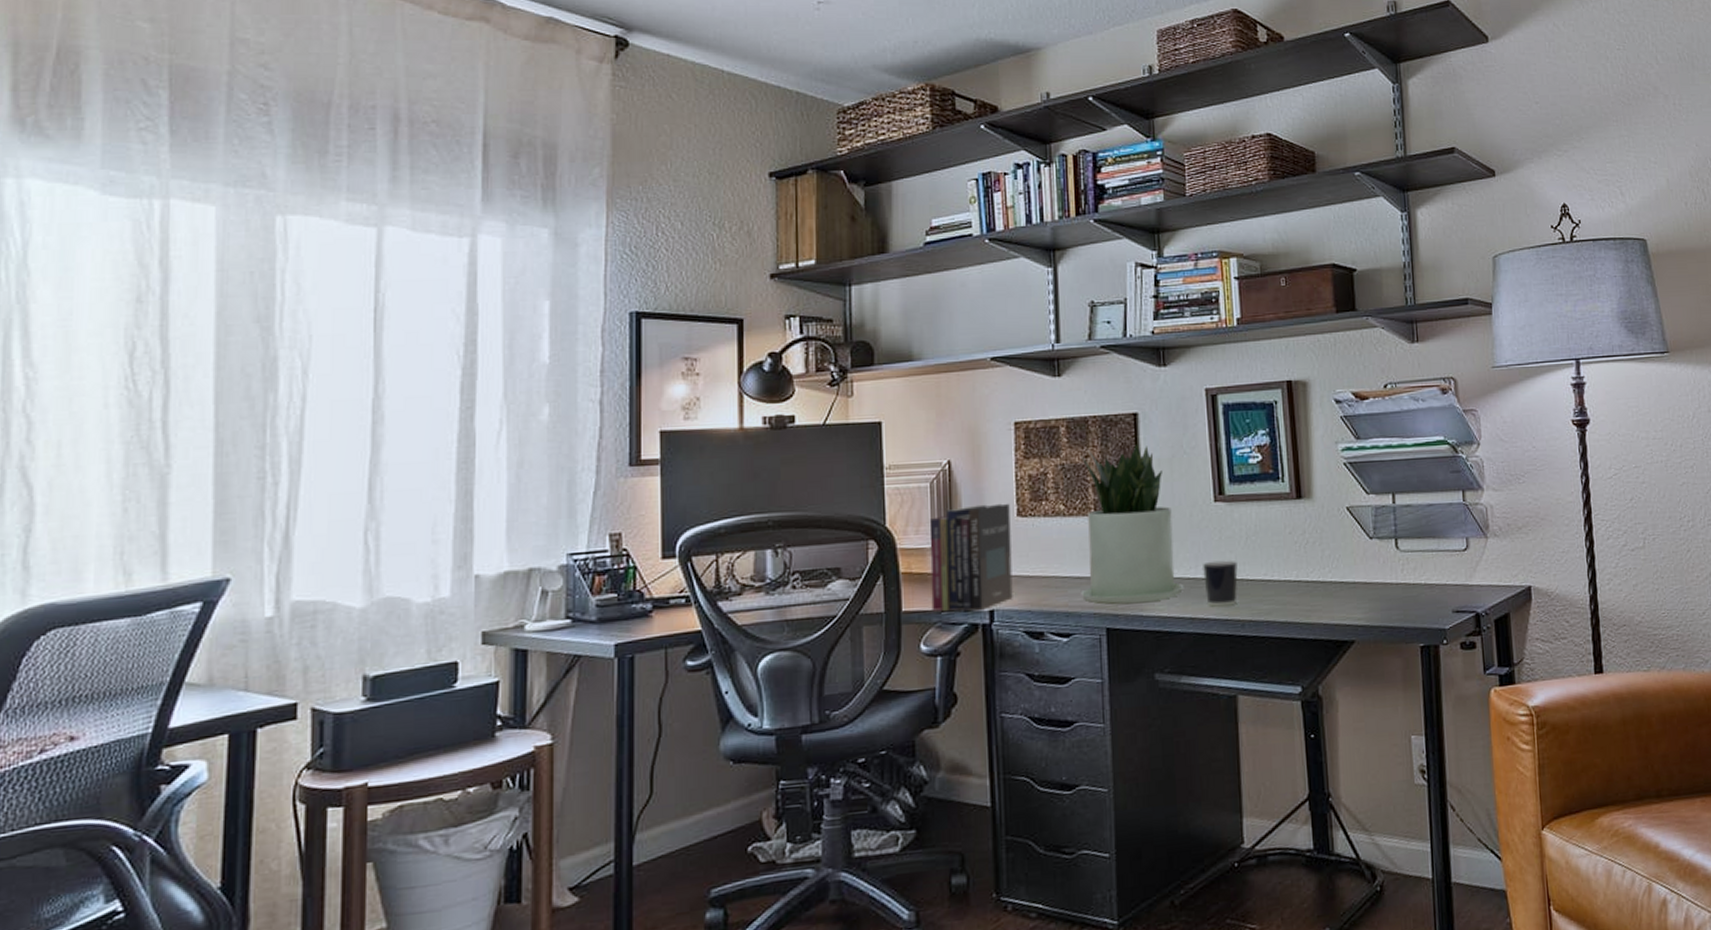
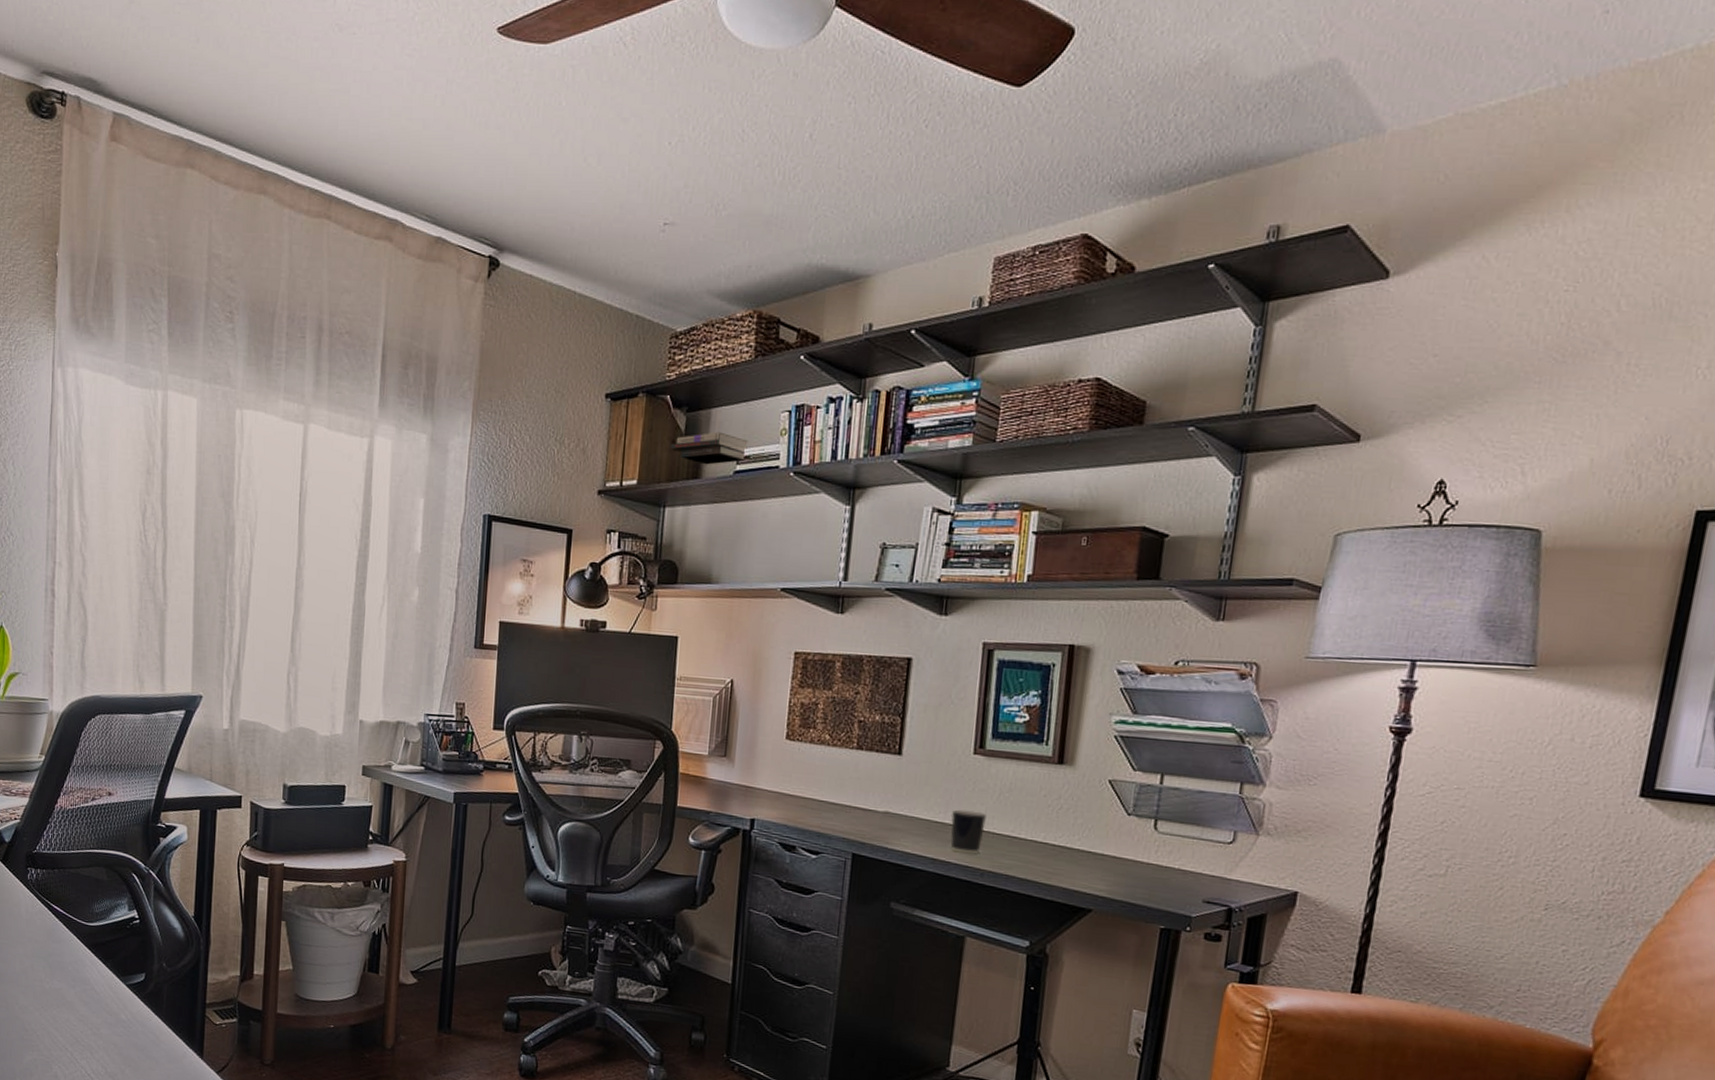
books: none [849,204,936,239] -> present [669,431,748,465]
books: present [929,503,1013,612] -> none [702,723,781,817]
planter: present [1080,445,1184,605] -> none [833,686,931,838]

